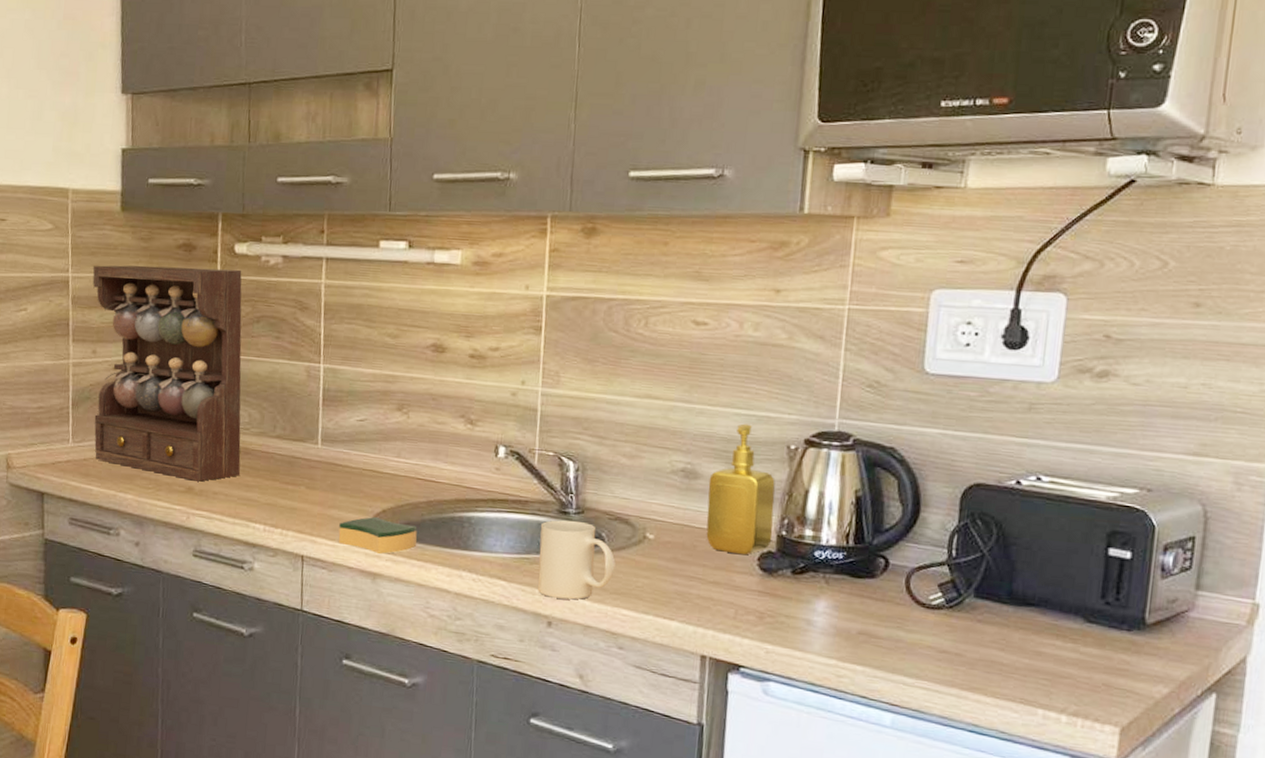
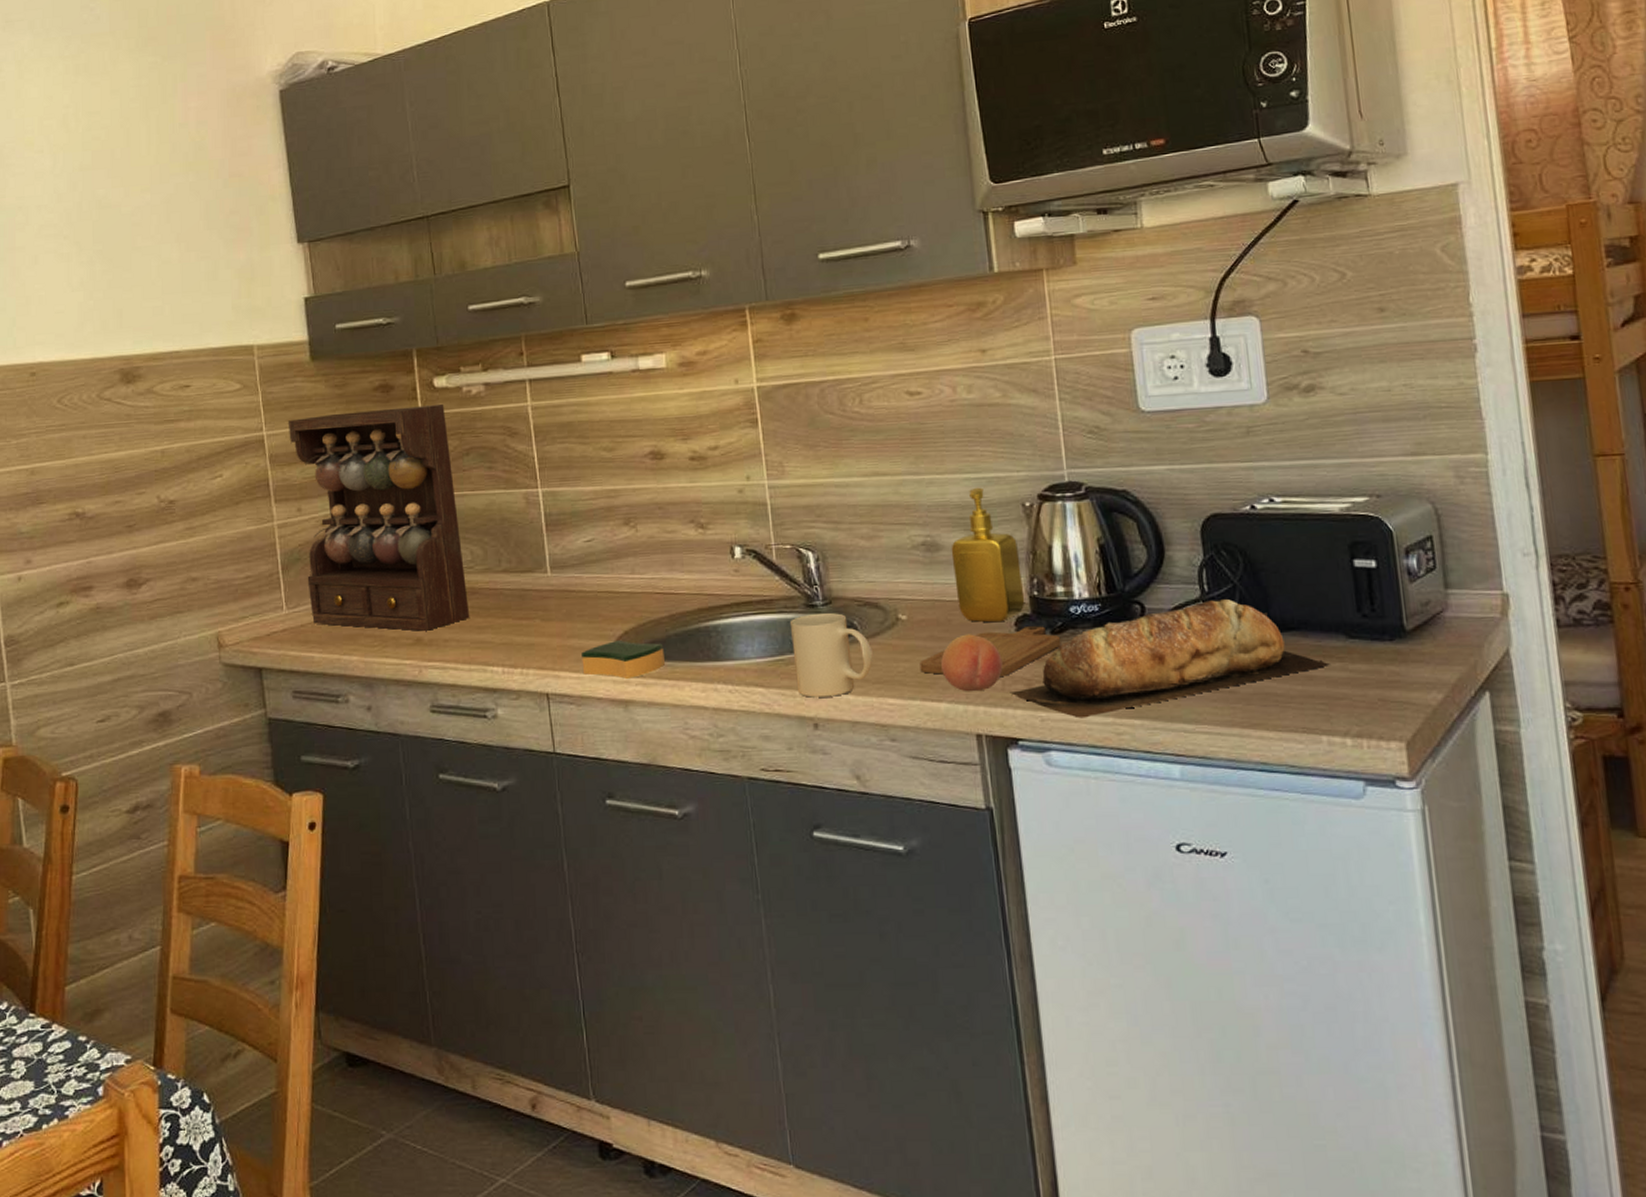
chopping board: none [658,562,801,606] -> present [919,625,1062,676]
fruit: none [679,561,740,617] -> present [941,634,1003,692]
bread loaf: none [740,565,1062,657] -> present [1010,599,1330,719]

